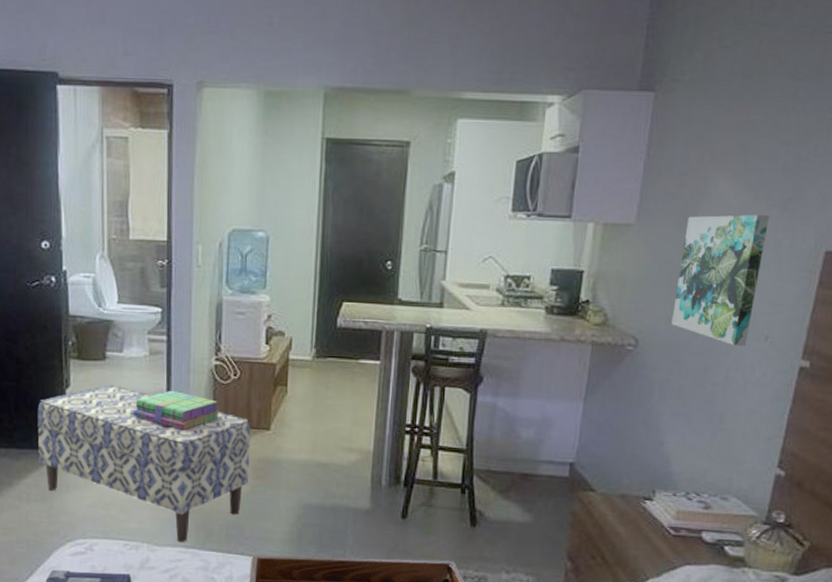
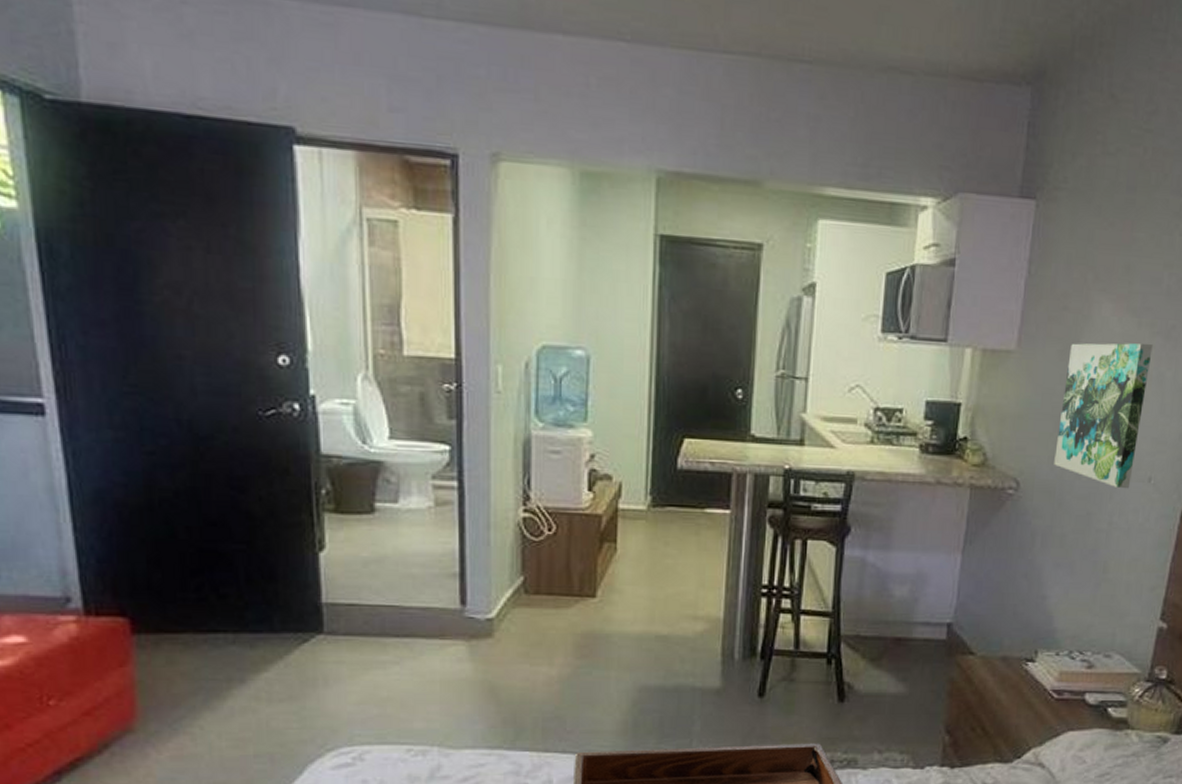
bench: present [37,385,251,542] -> none [279,545,572,742]
stack of books: present [133,390,220,431] -> none [414,550,530,602]

